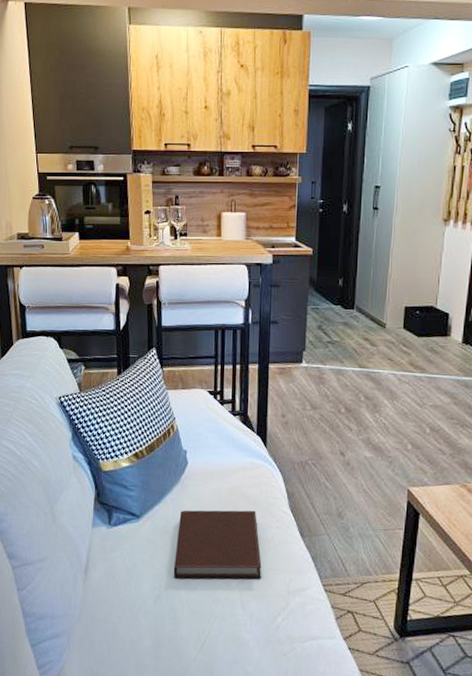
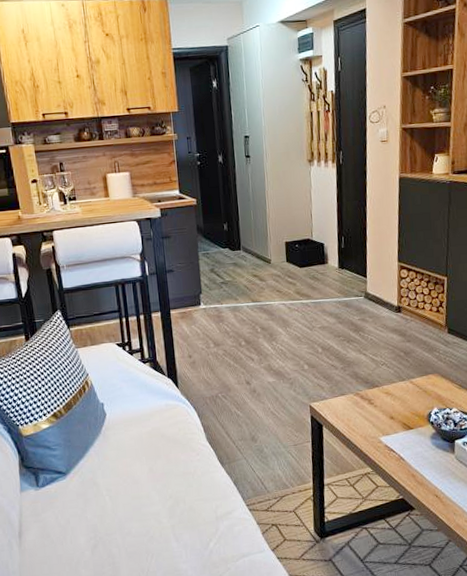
notebook: present [173,510,262,580] -> none [105,448,190,526]

